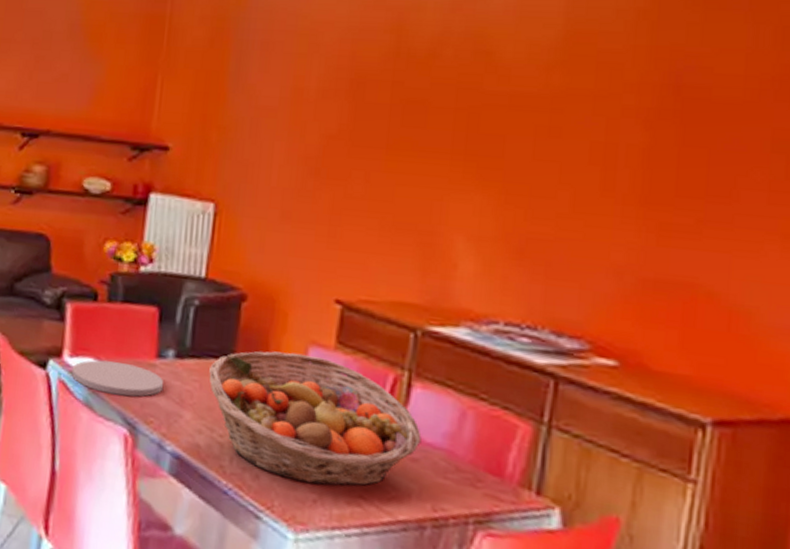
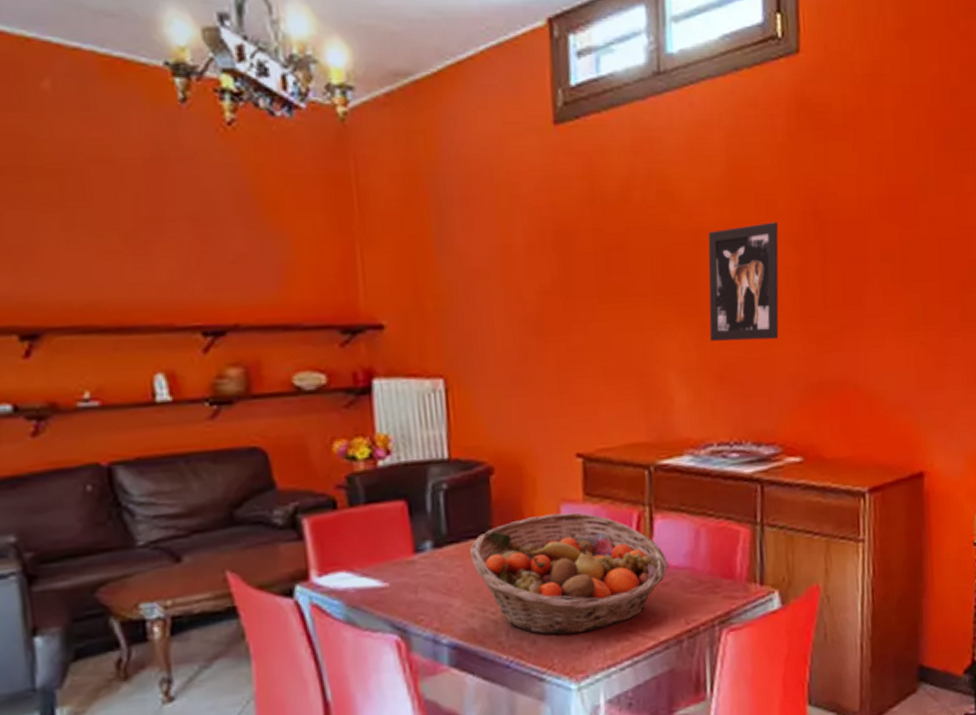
plate: present [71,360,164,397] -> none [323,566,428,605]
wall art: none [514,93,624,221] -> present [708,222,779,341]

